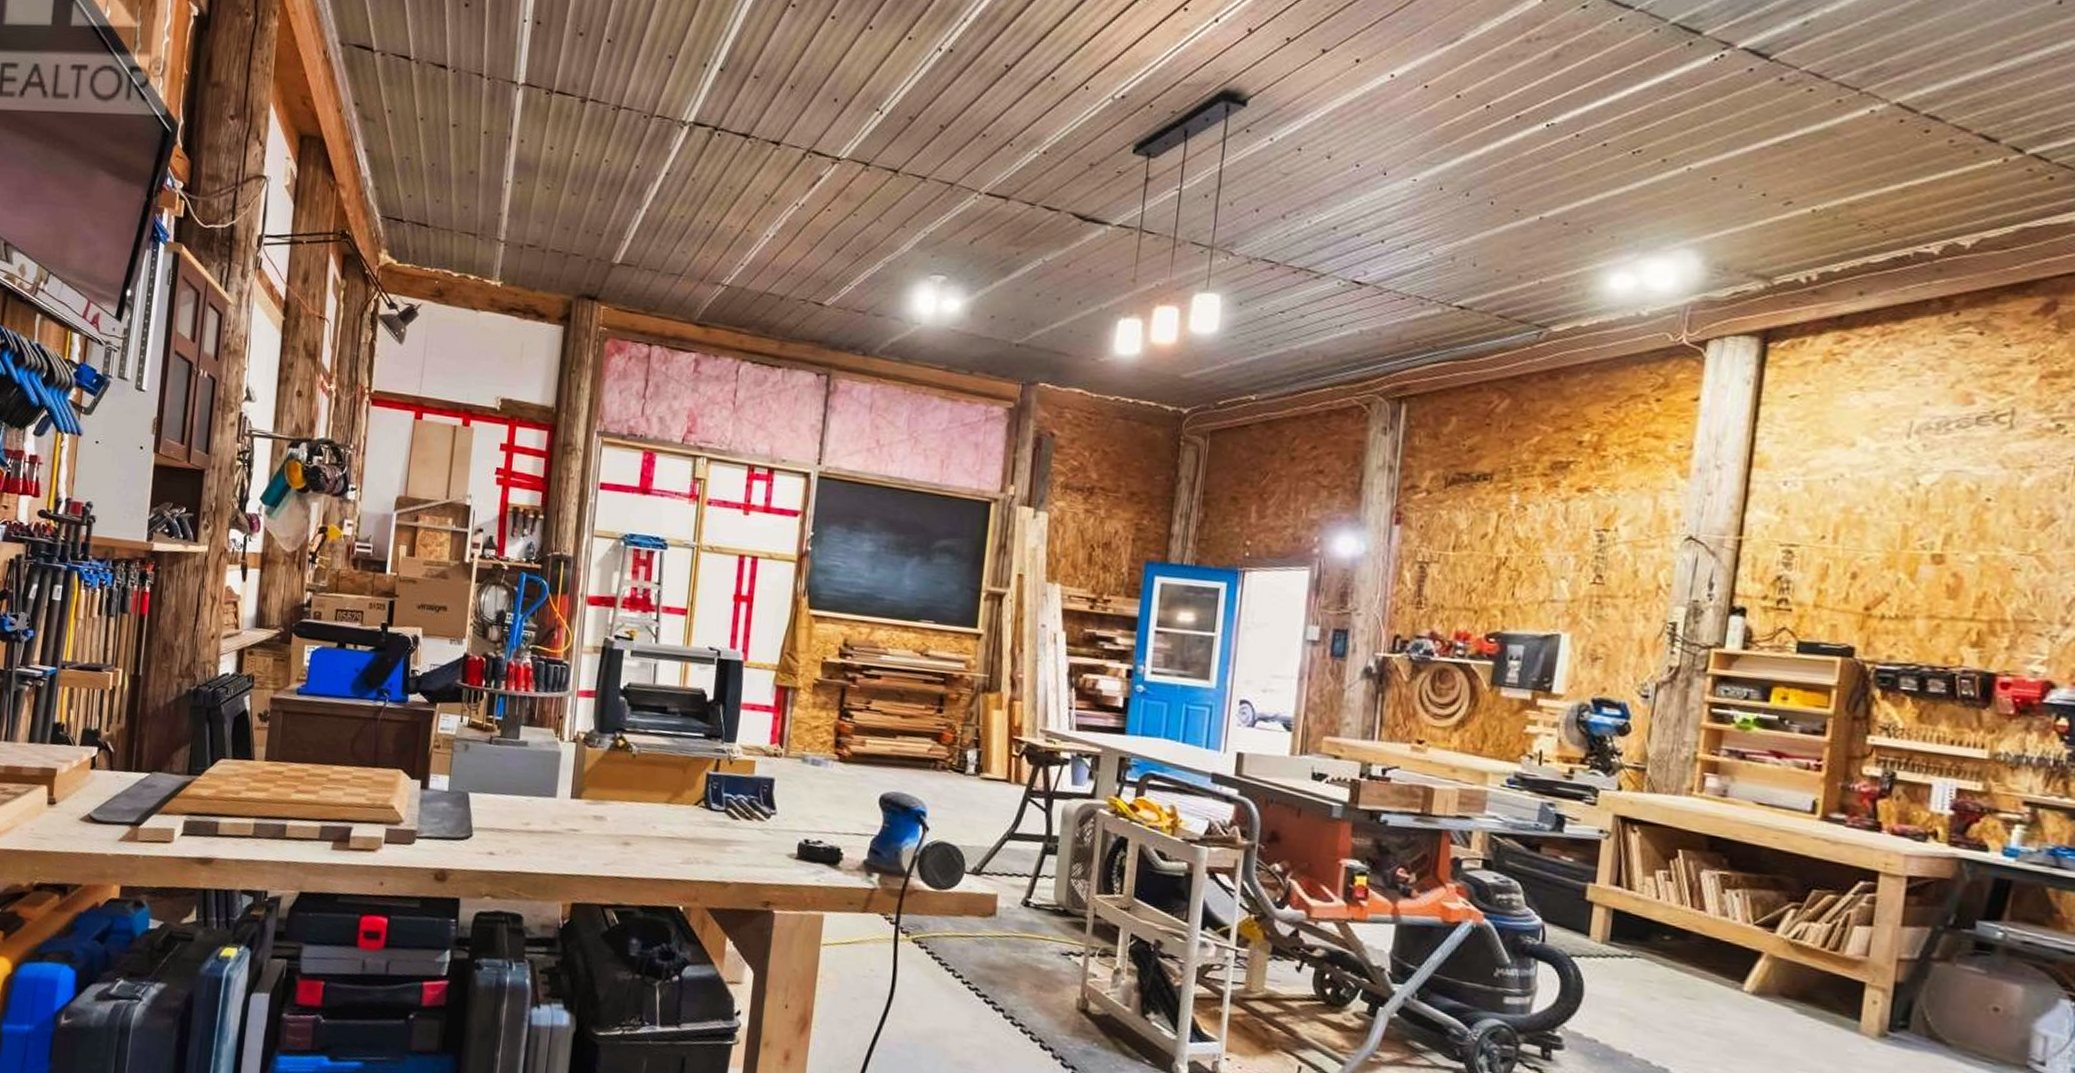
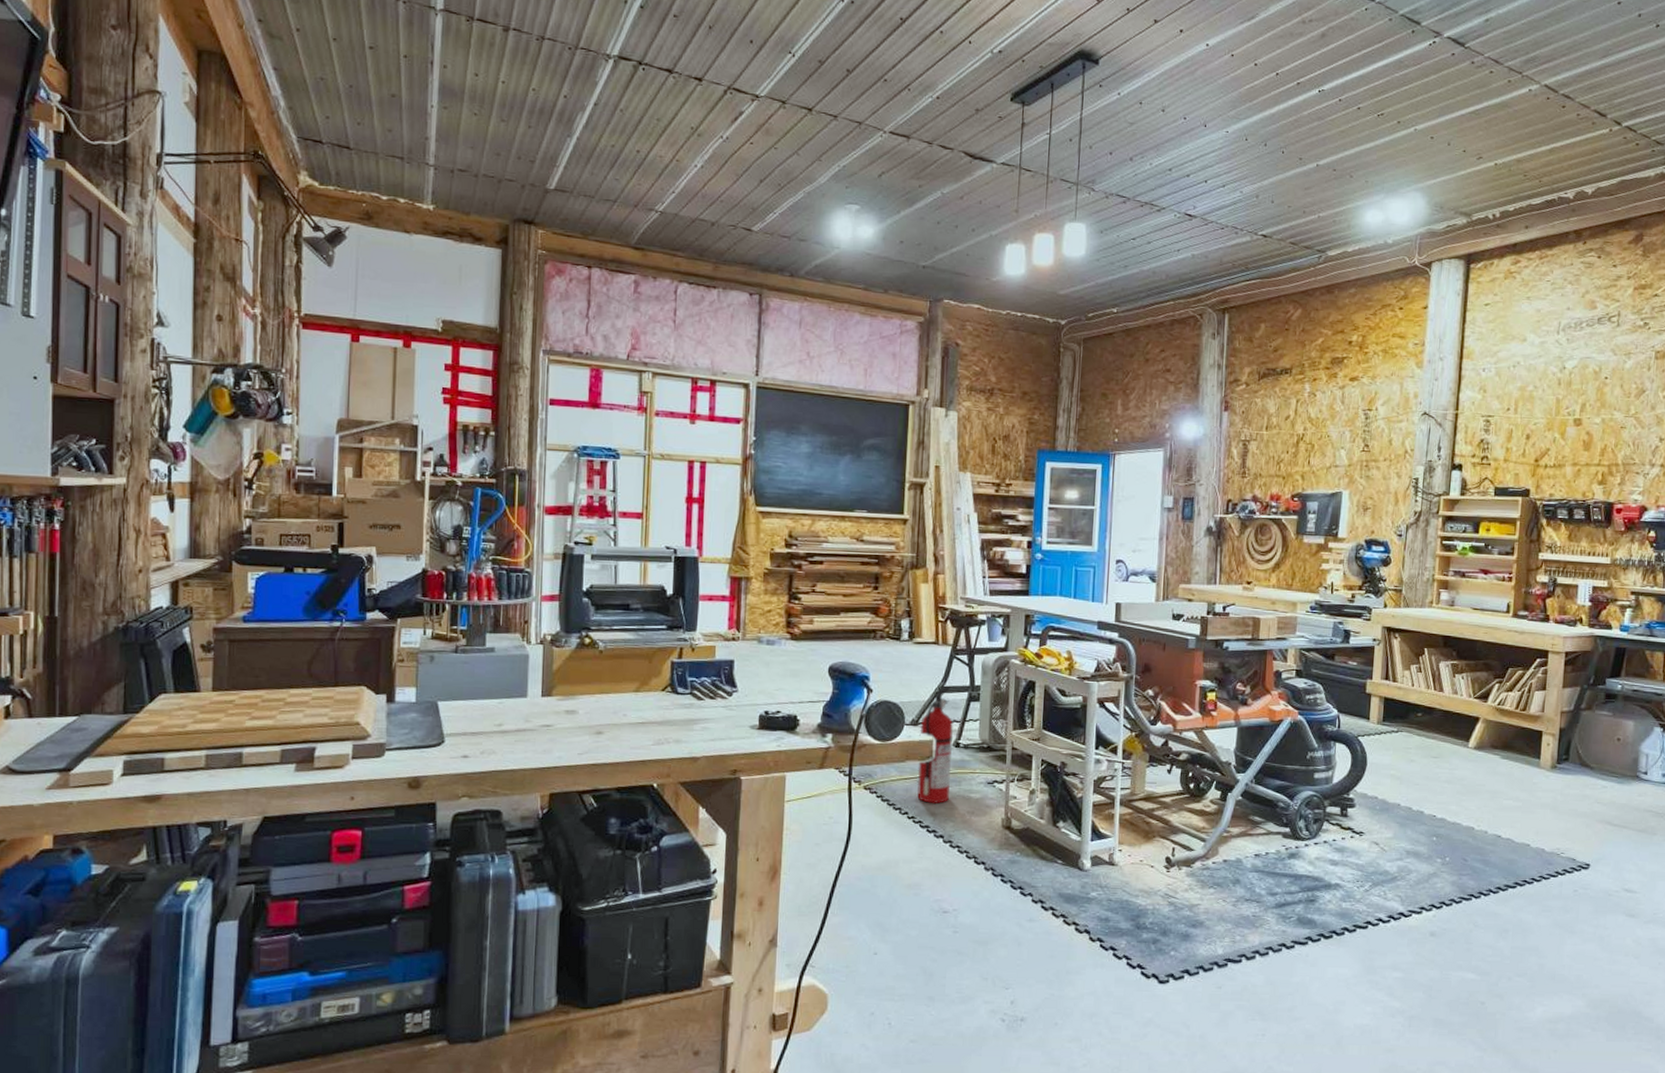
fire extinguisher: none [975,832,1024,971] -> present [917,685,954,803]

